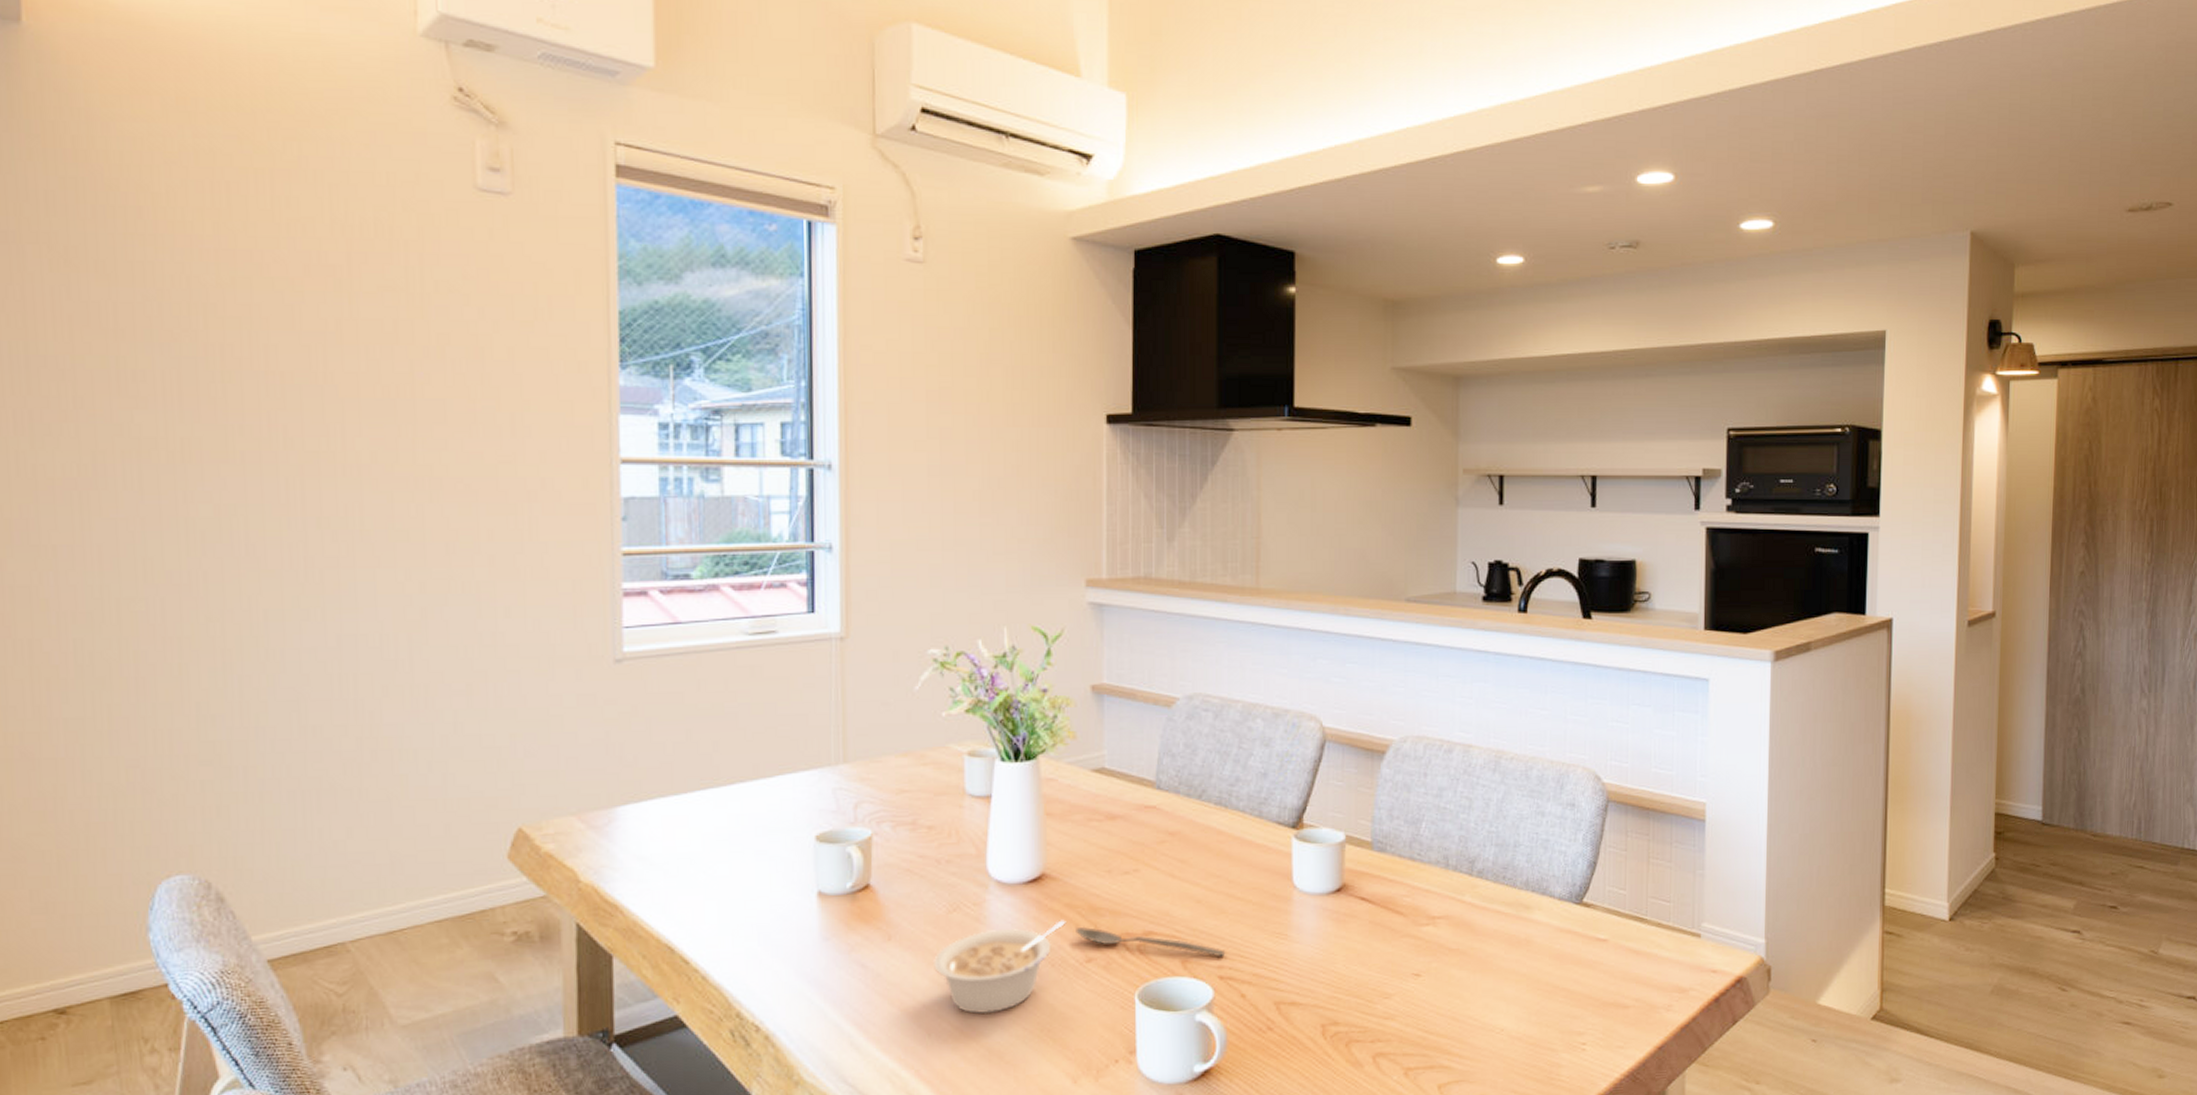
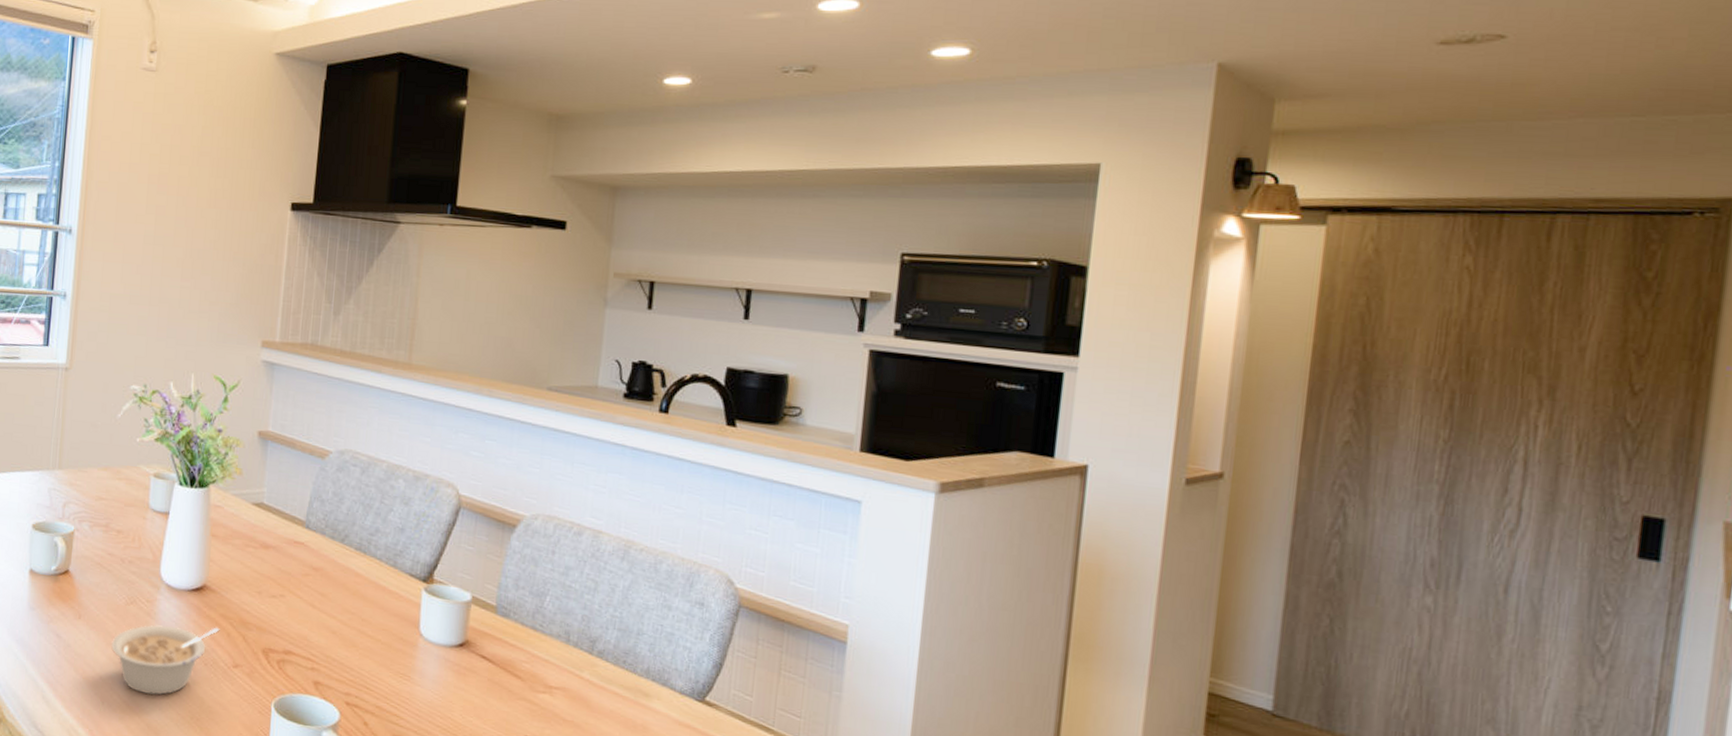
spoon: present [1076,926,1226,957] -> none [227,636,354,686]

